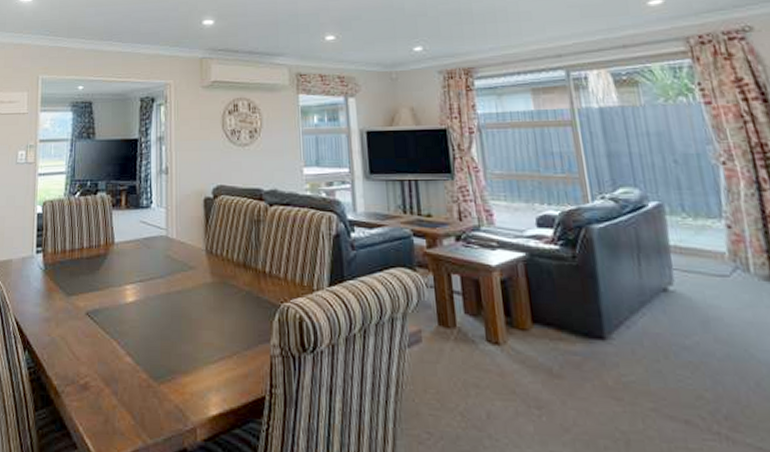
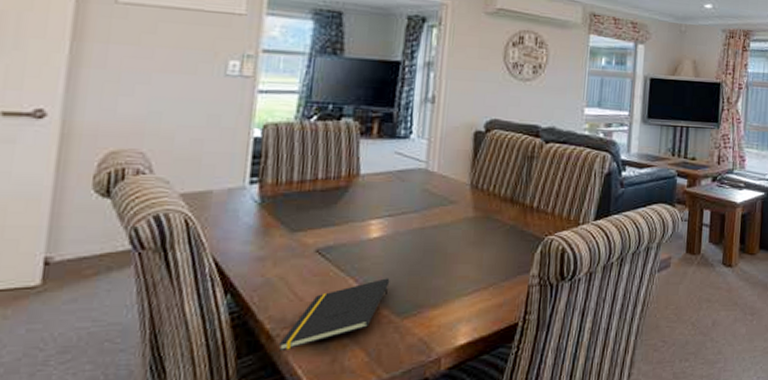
notepad: none [64,342,146,408] -> present [278,278,390,352]

